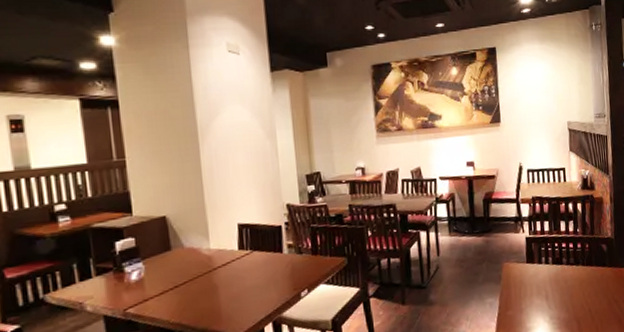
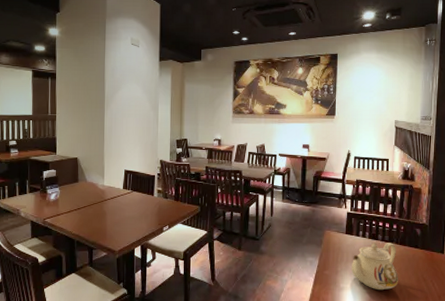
teapot: none [536,265,590,323] -> present [351,242,399,291]

